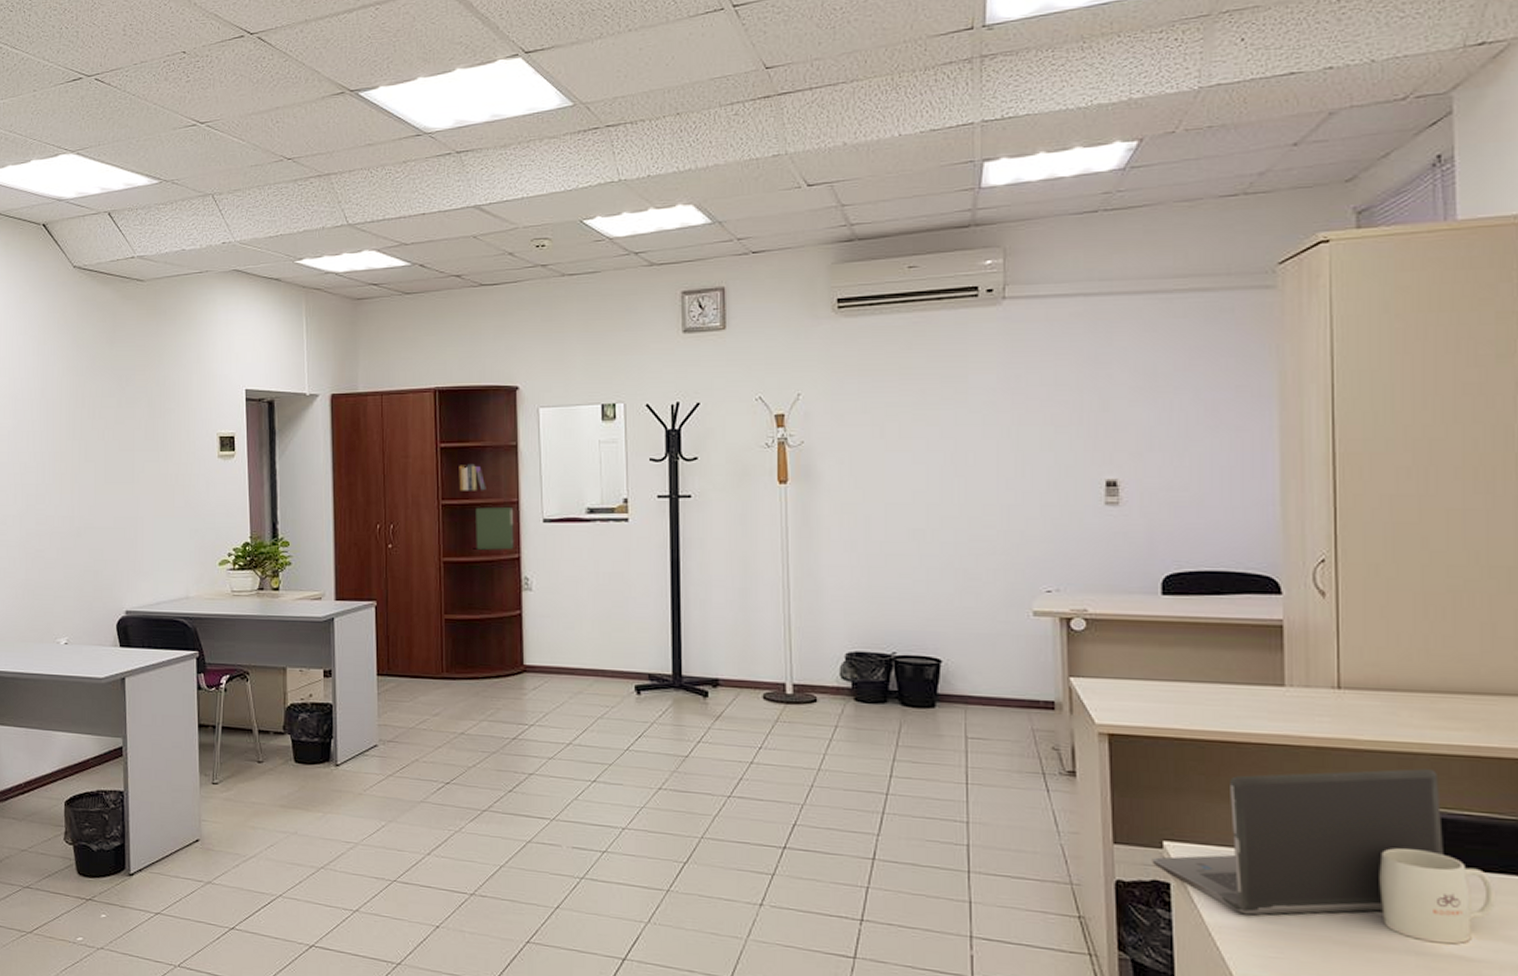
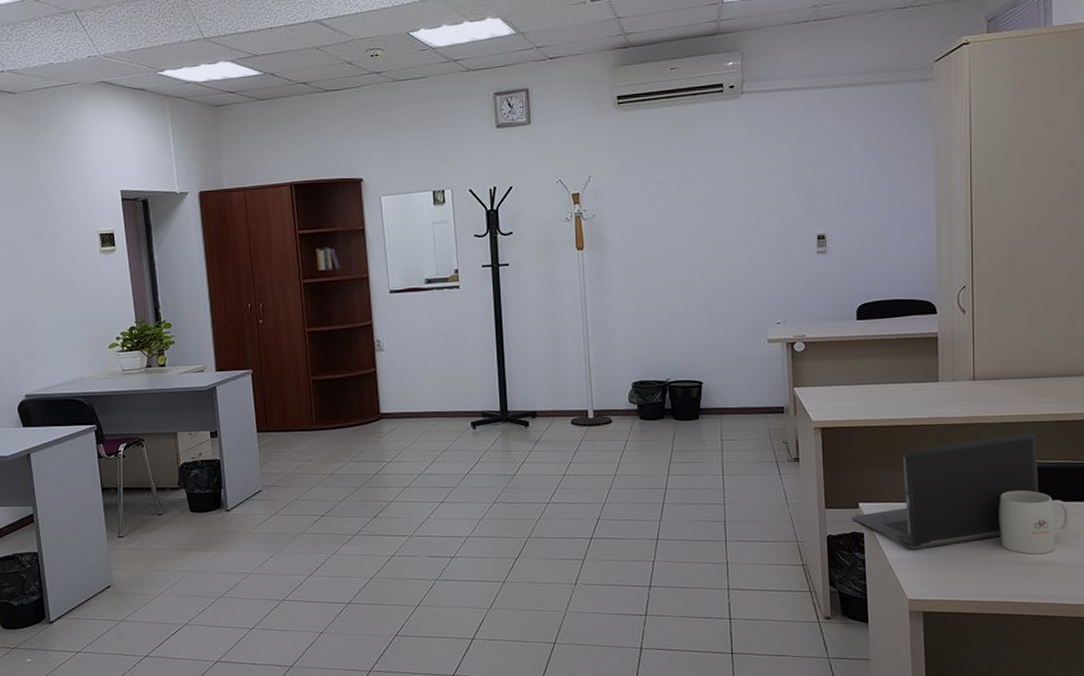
binder: present [476,506,514,550] -> none [333,281,367,320]

